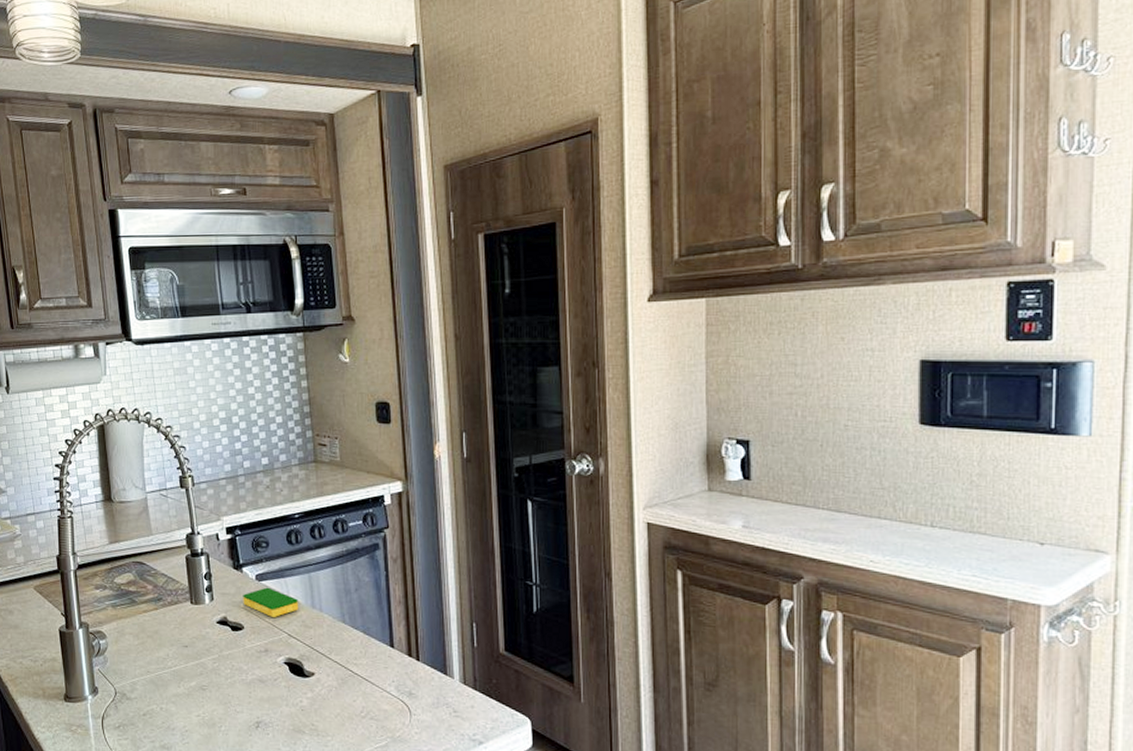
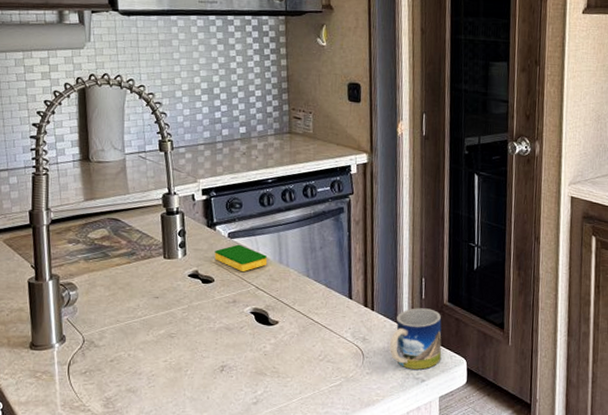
mug: none [440,657,501,730] -> present [390,308,442,370]

